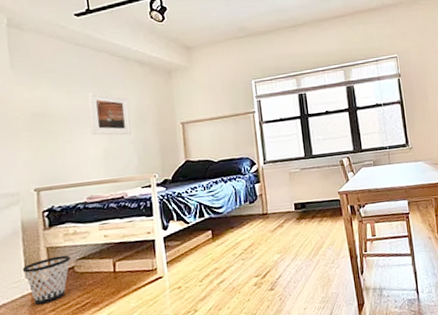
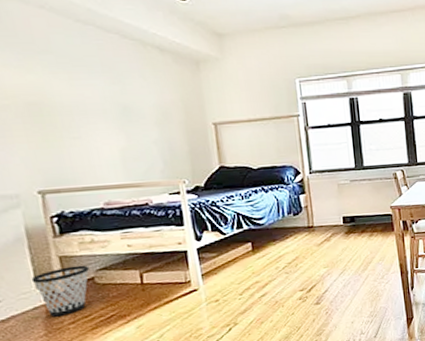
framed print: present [87,93,132,136] -> none [96,81,154,134]

